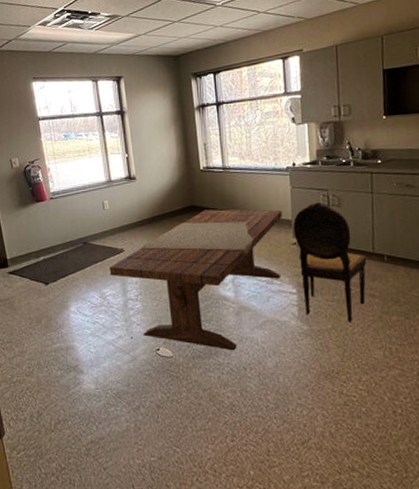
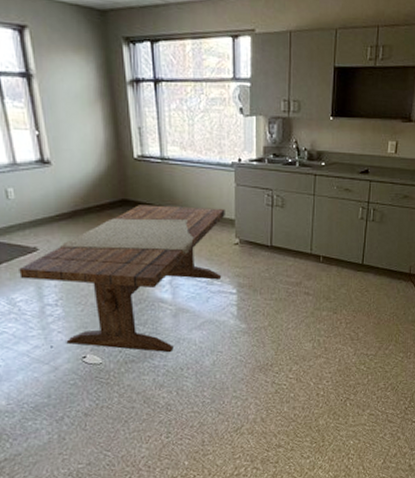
dining chair: present [293,202,366,323] -> none [235,202,304,320]

